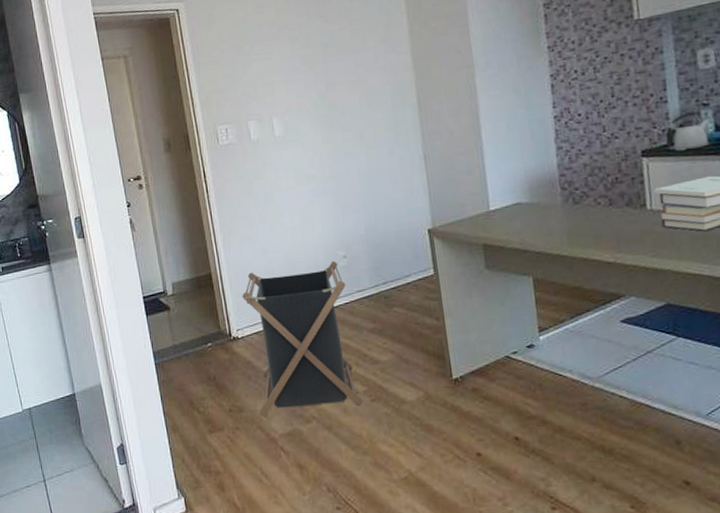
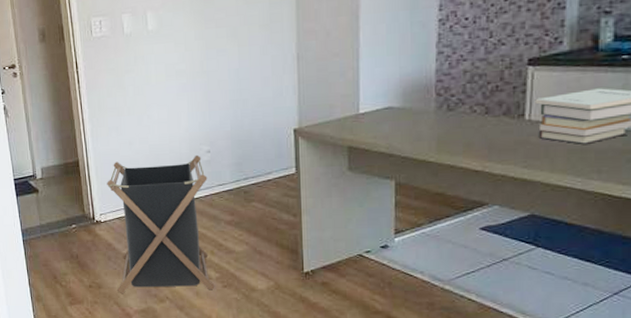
kettle: present [665,111,709,152] -> none [558,18,608,61]

